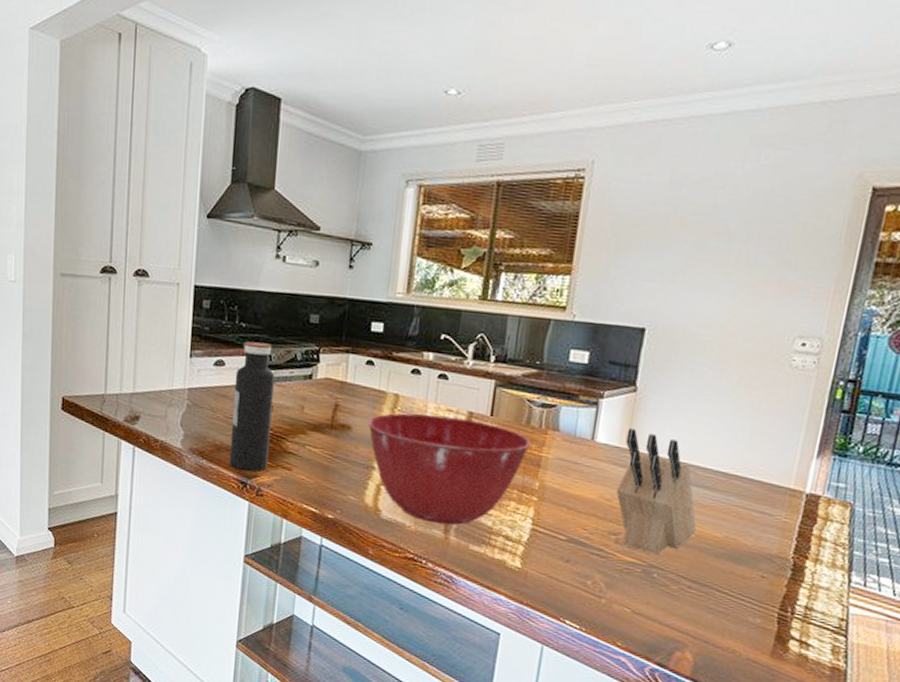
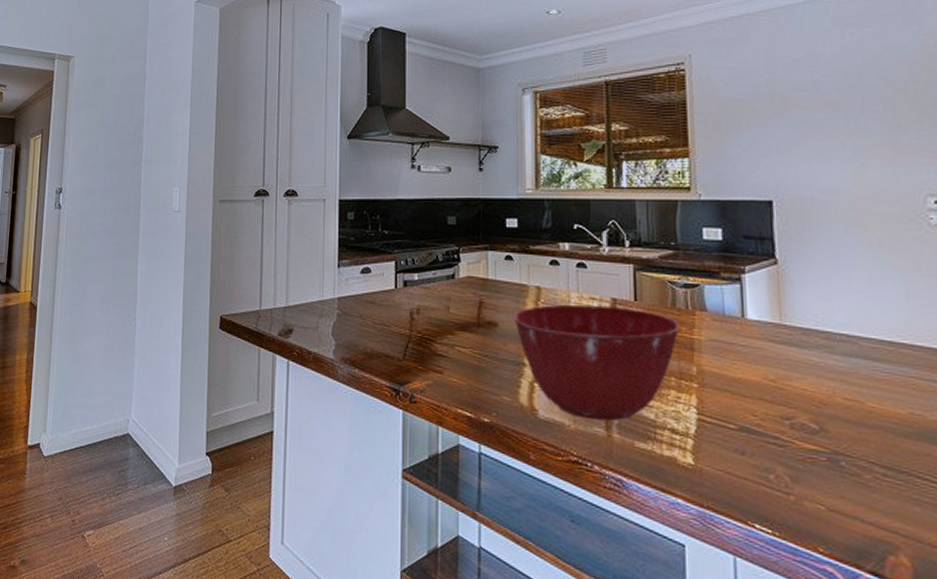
water bottle: present [229,341,275,472] -> none [380,247,419,378]
knife block: present [616,429,697,555] -> none [777,302,876,440]

